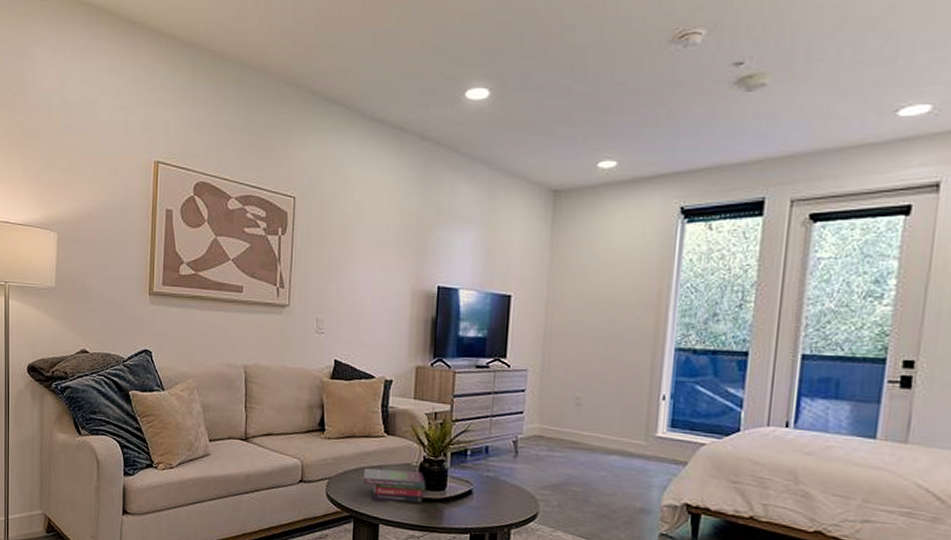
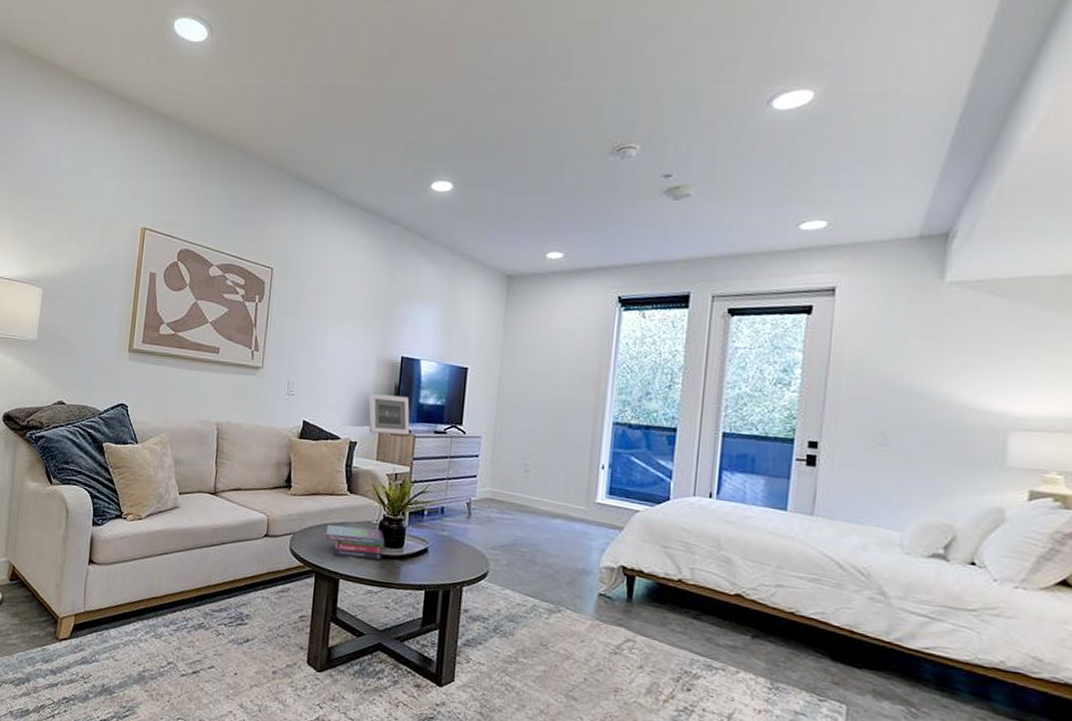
picture frame: none [403,328,450,371] -> present [368,393,410,436]

